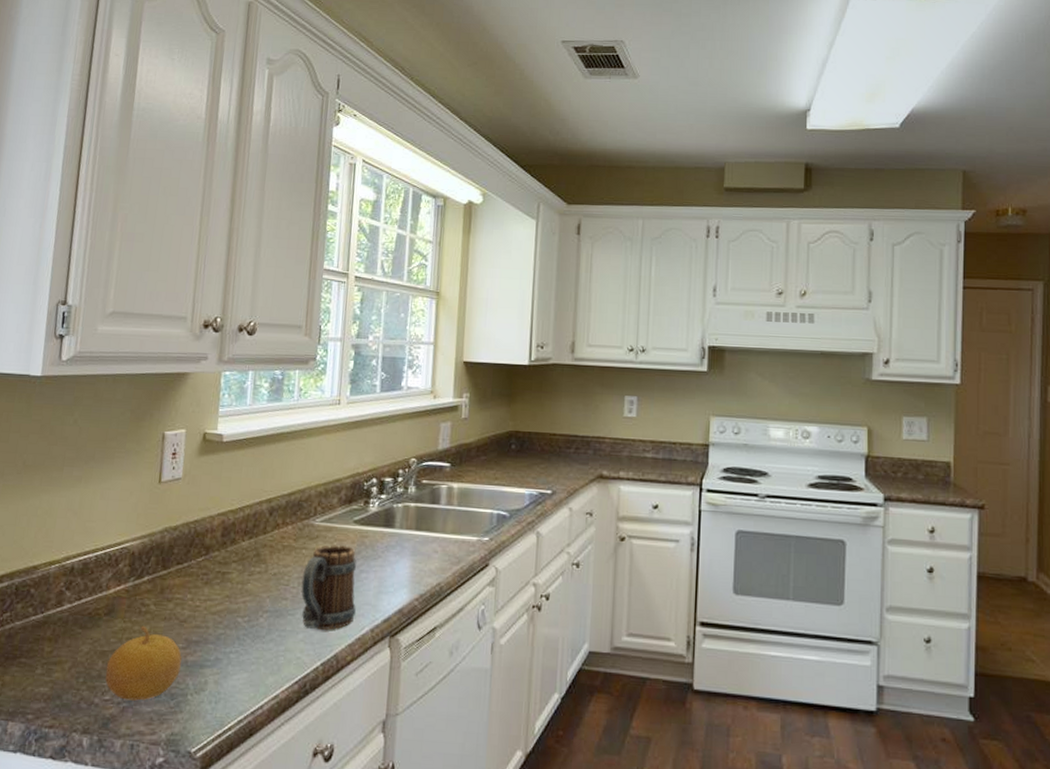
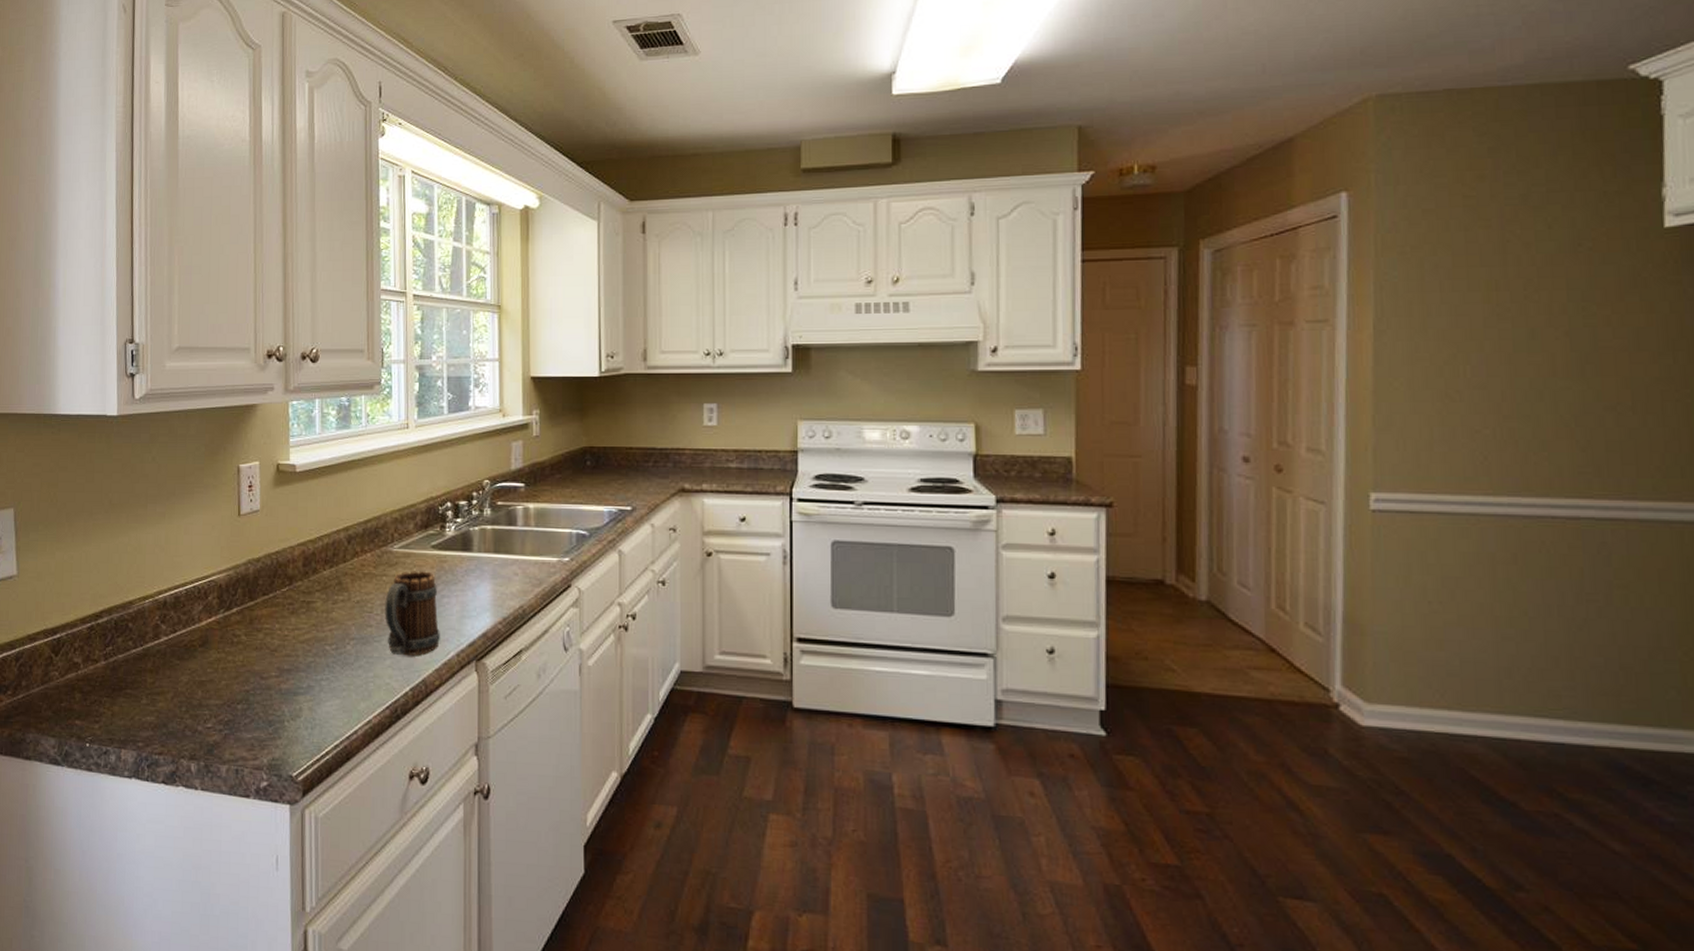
fruit: present [105,625,182,701] -> none [205,655,276,728]

